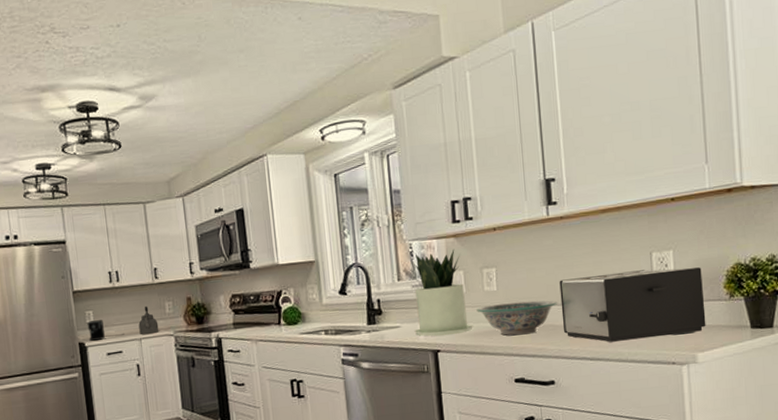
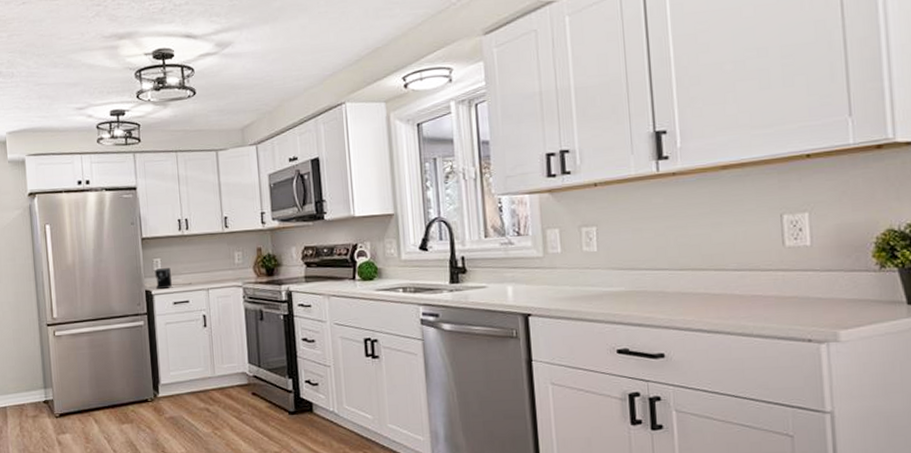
kettle: present [138,305,159,335] -> none [206,255,227,285]
planter: present [414,248,473,337] -> none [502,204,570,299]
decorative bowl: present [476,300,558,336] -> none [573,264,670,302]
toaster: present [559,267,706,342] -> none [671,233,851,314]

